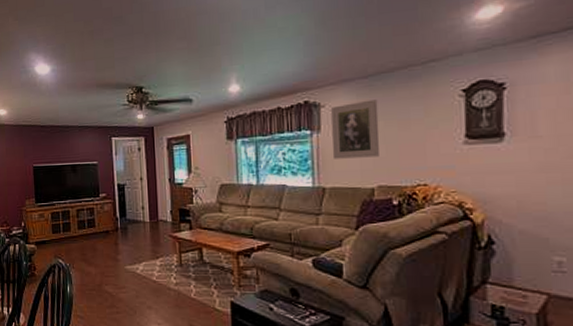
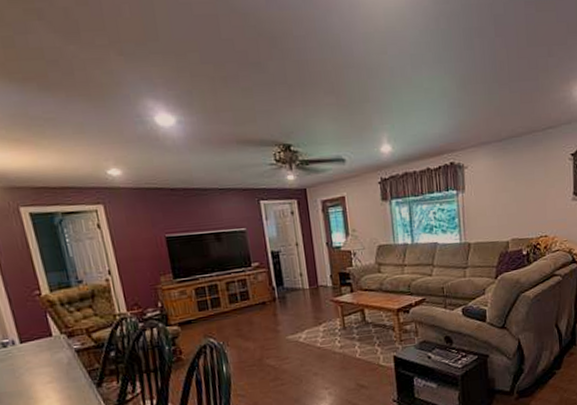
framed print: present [331,99,380,159] -> none [473,161,512,217]

